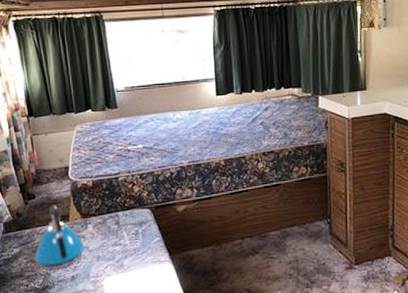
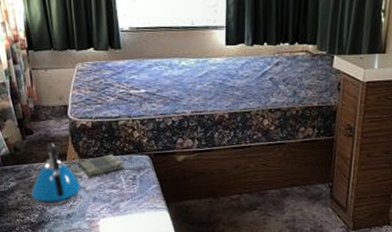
dish towel: none [81,211,127,237] -> present [79,154,125,178]

